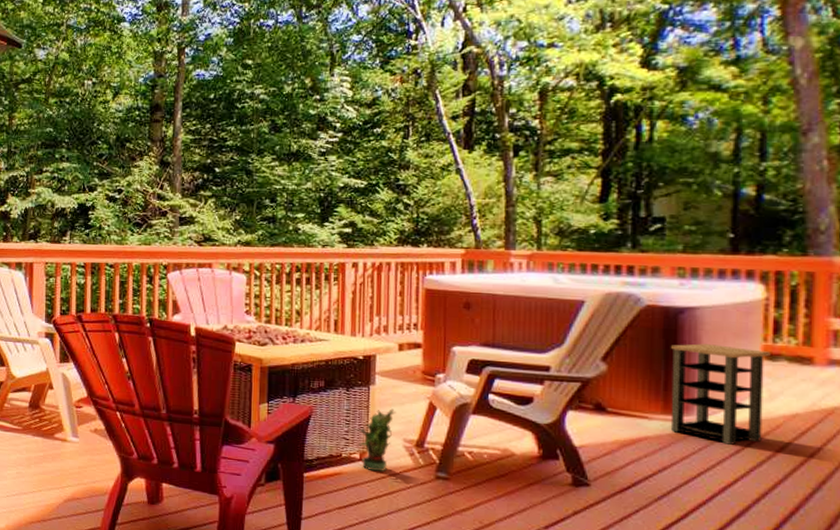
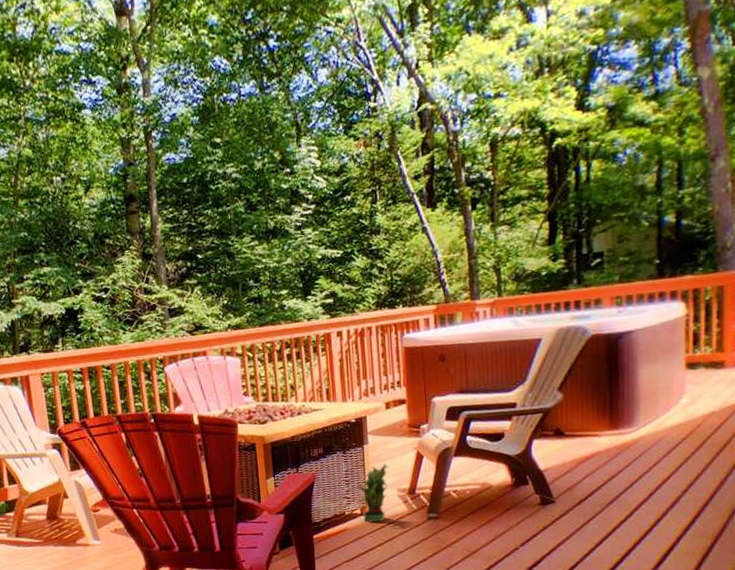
side table: present [670,343,771,445] -> none [614,361,692,448]

